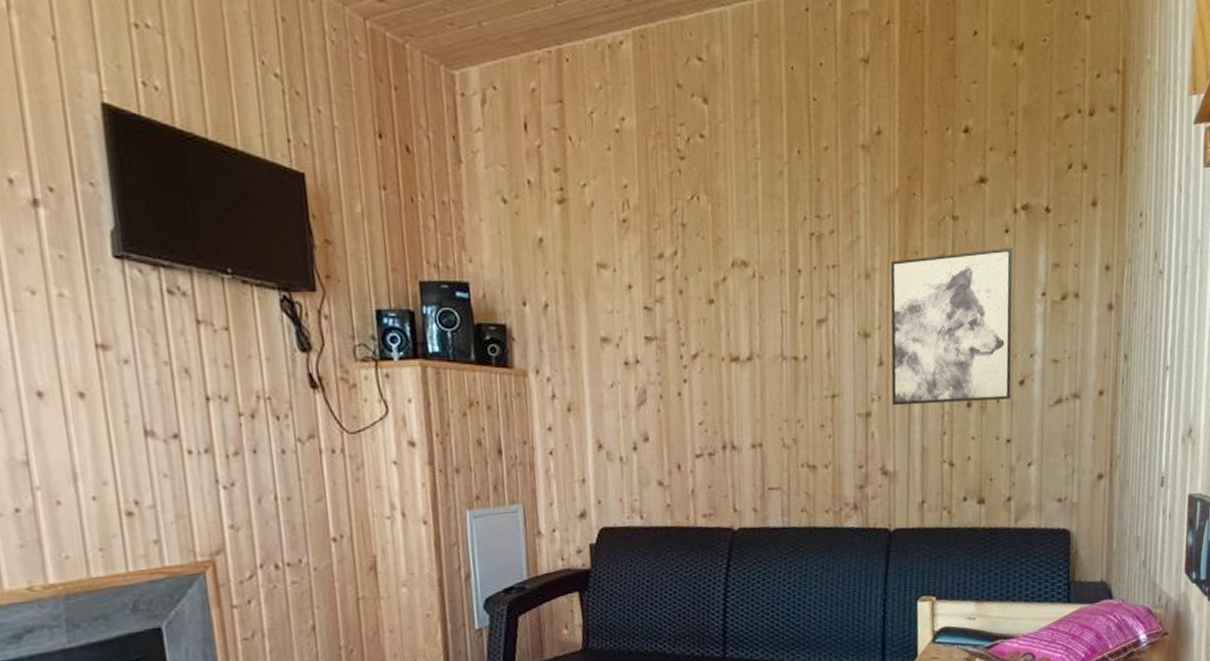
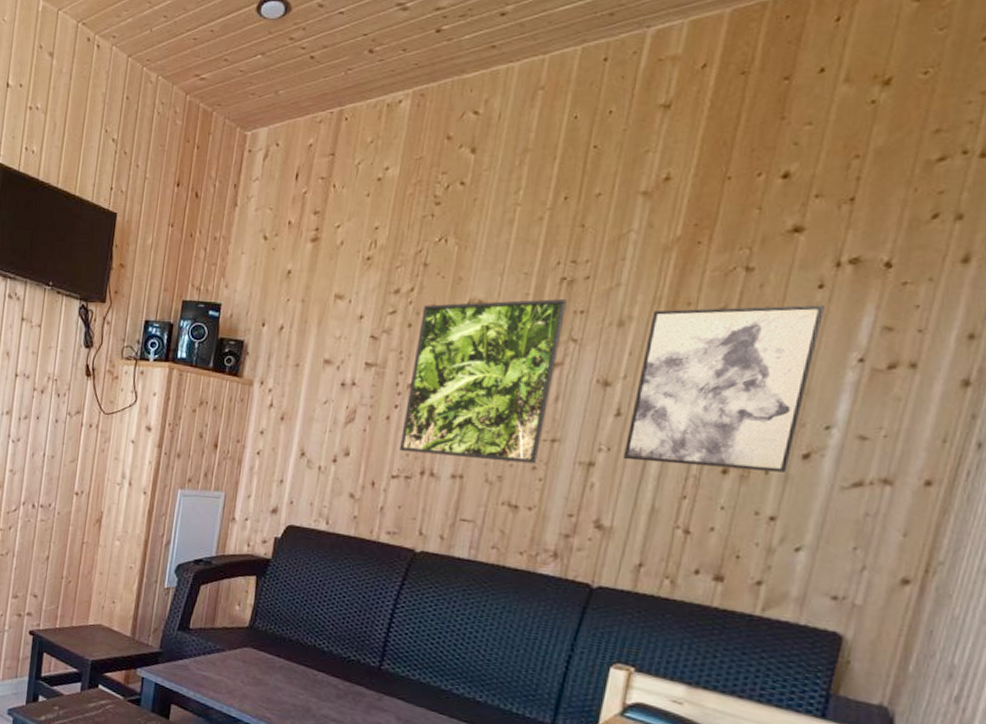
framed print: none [690,254,823,428] -> present [400,298,568,464]

